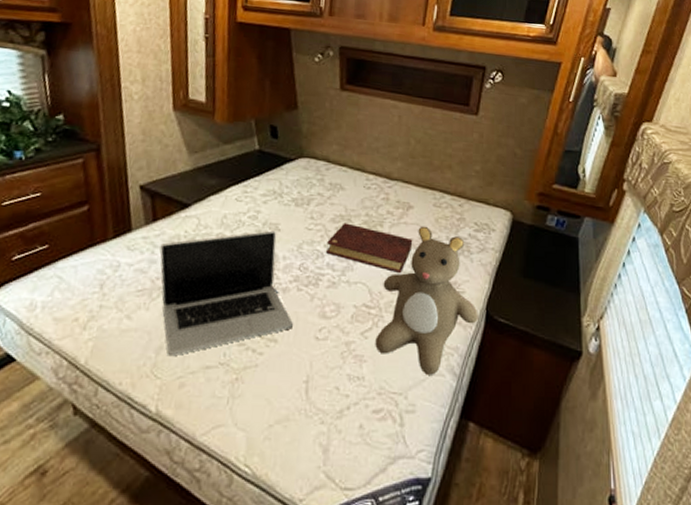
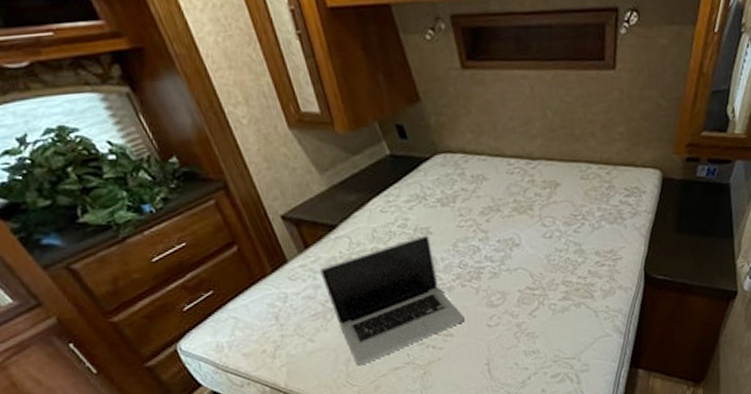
book: present [326,223,413,274] -> none [481,213,566,253]
teddy bear: present [375,226,478,375] -> none [542,201,637,338]

